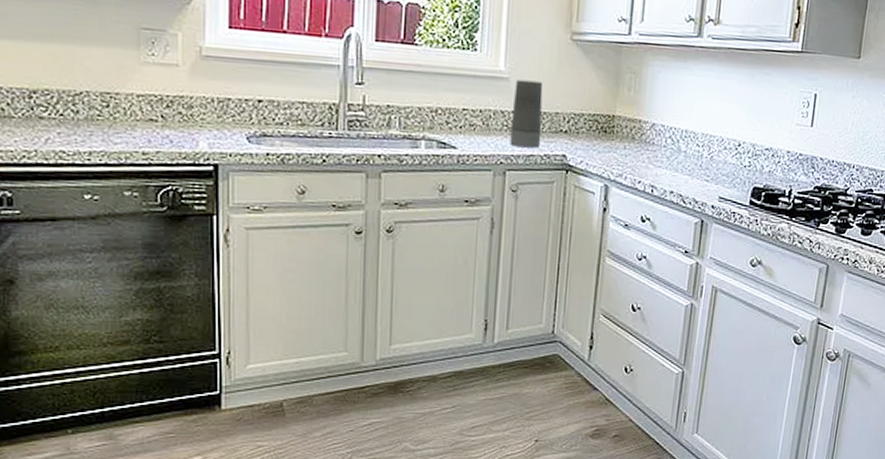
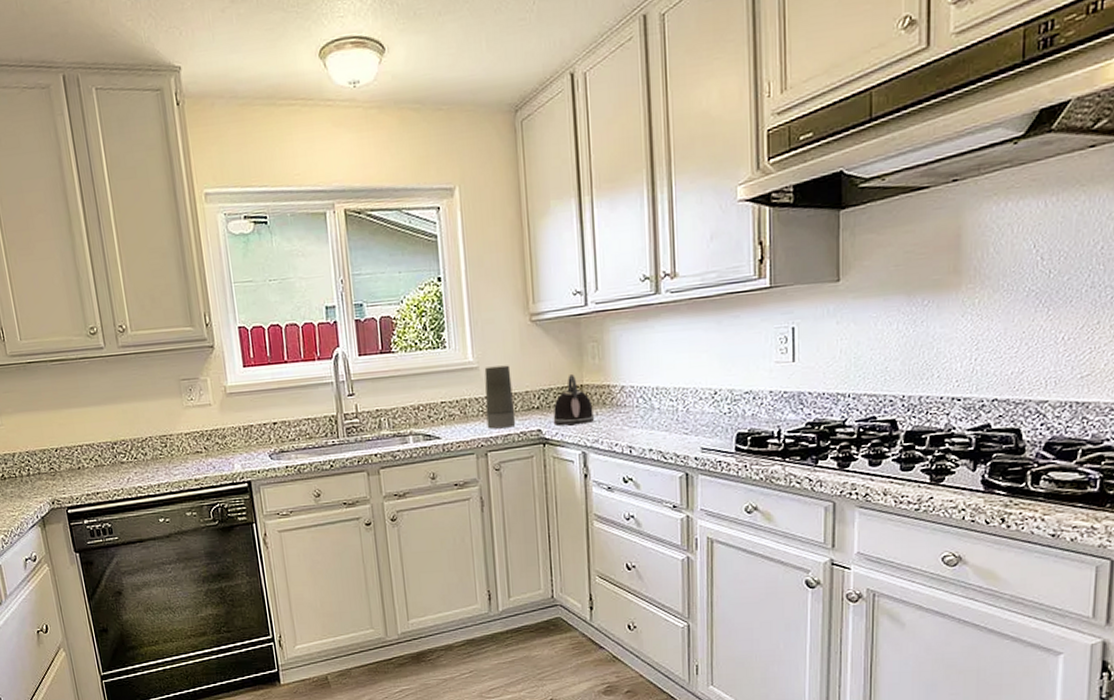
kettle: none [579,101,623,157] -> present [553,373,595,426]

